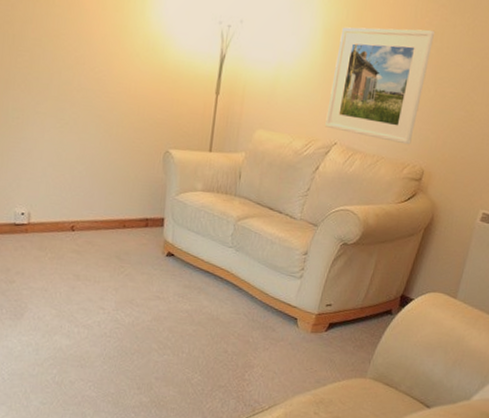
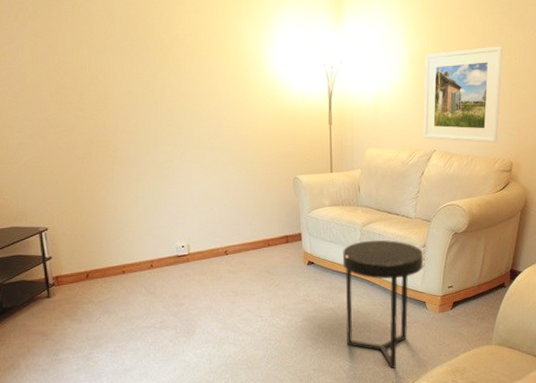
side table: none [198,237,304,391] -> present [342,239,424,369]

